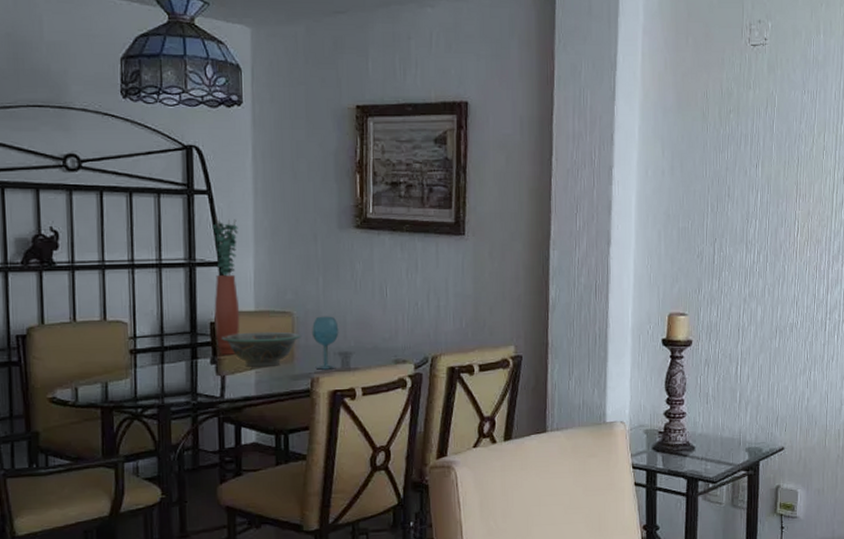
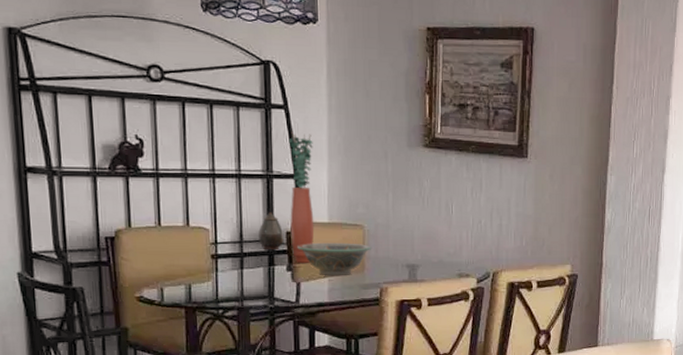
decorative jar: none [180,302,208,343] -> present [258,212,284,250]
wine glass: present [311,316,339,370] -> none [381,230,407,280]

